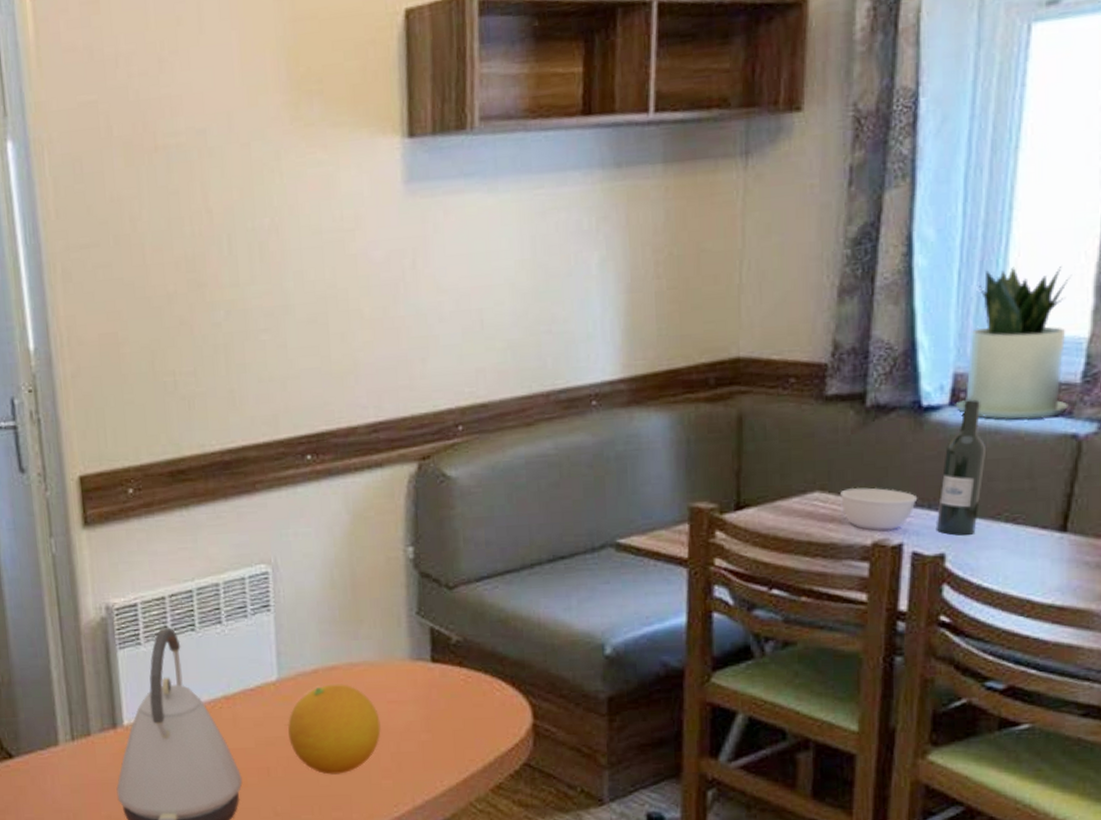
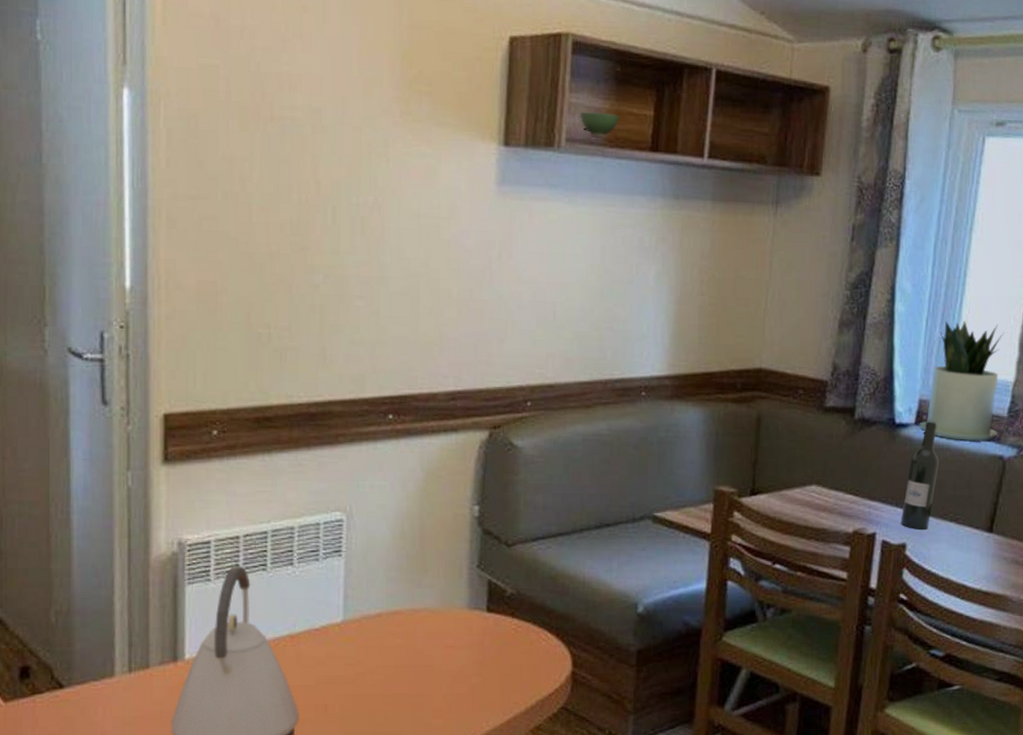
fruit: present [288,684,381,775] -> none [349,628,436,713]
bowl: none [493,78,542,112] -> present [579,112,620,139]
soup bowl: present [840,487,918,533] -> none [831,484,889,523]

